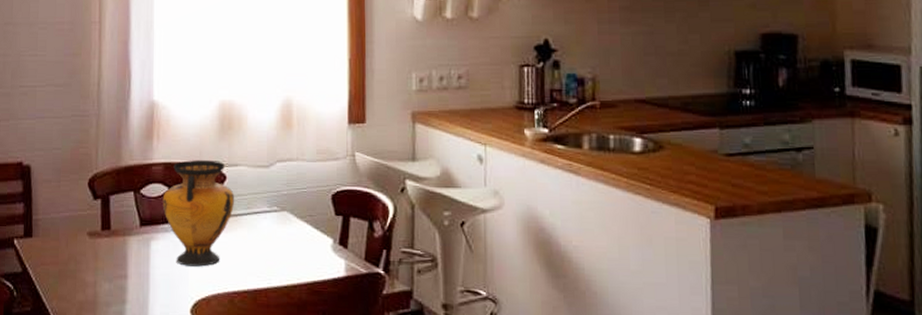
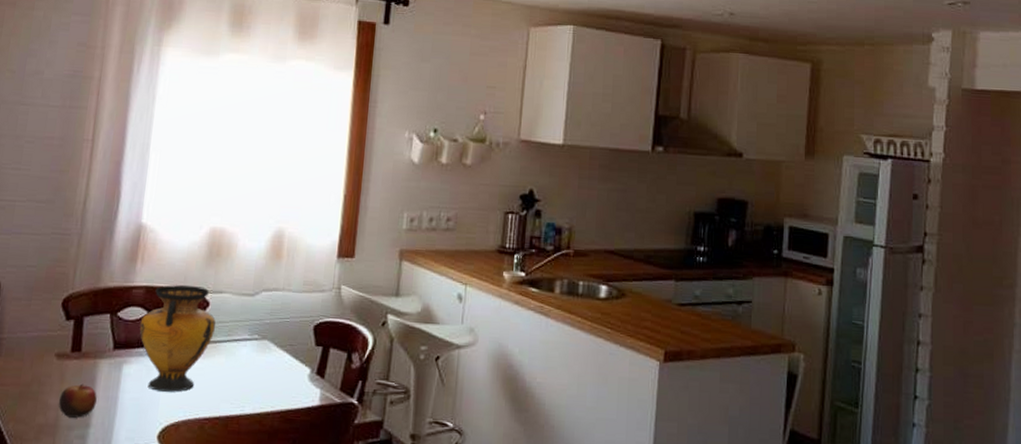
apple: none [95,261,130,294] -> present [58,383,97,418]

